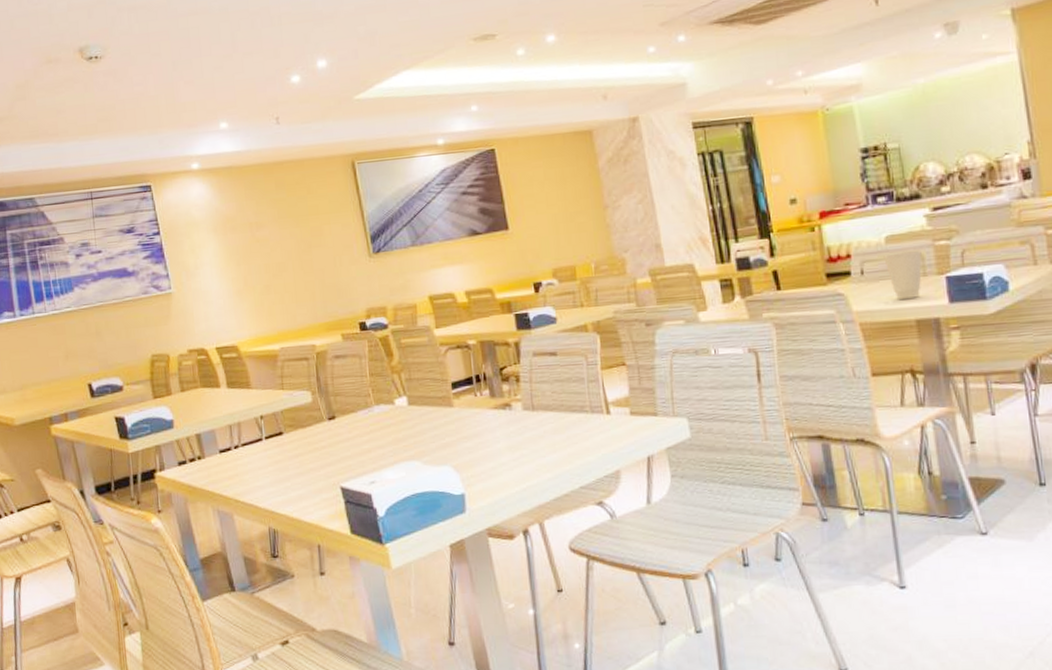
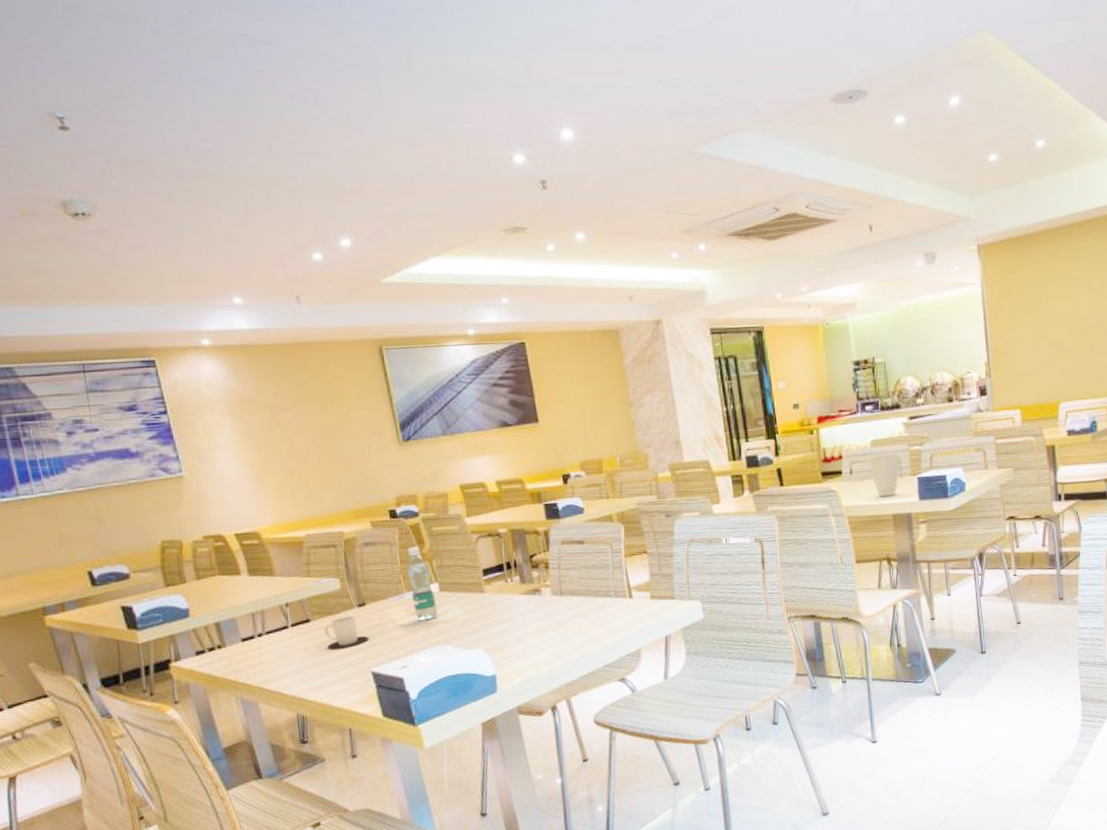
cup: none [296,429,339,463] -> present [324,616,369,650]
bottle: none [376,359,406,436] -> present [407,546,437,621]

